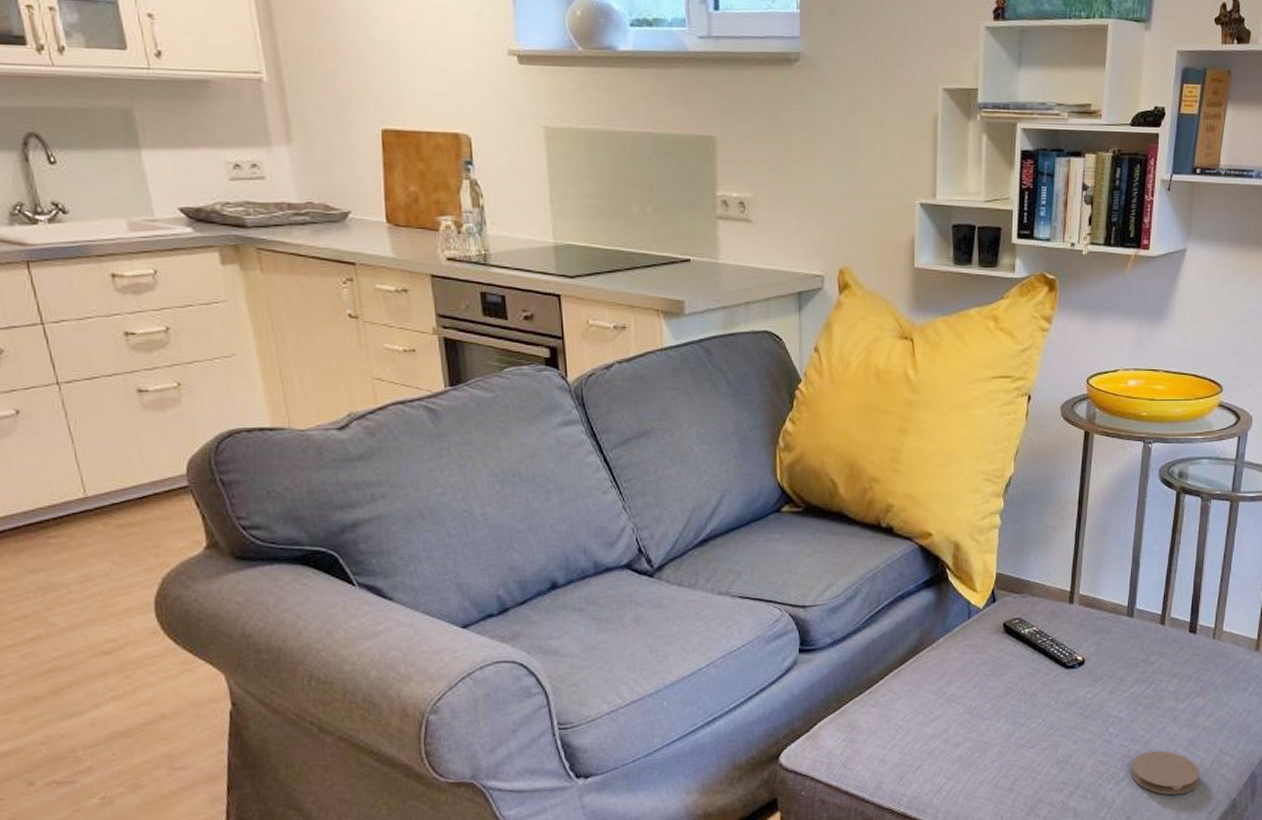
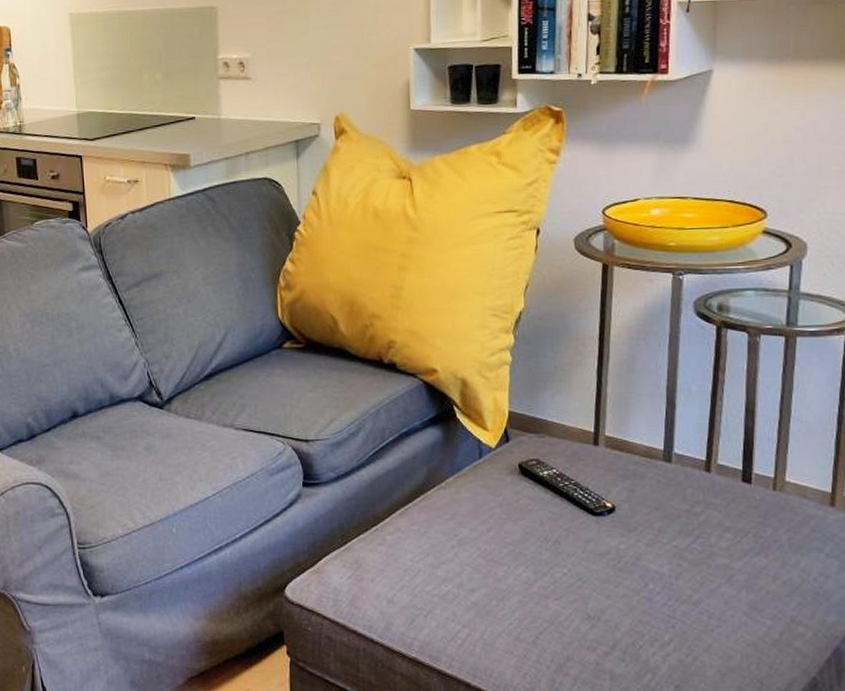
coaster: present [1130,750,1200,795] -> none [677,613,766,667]

